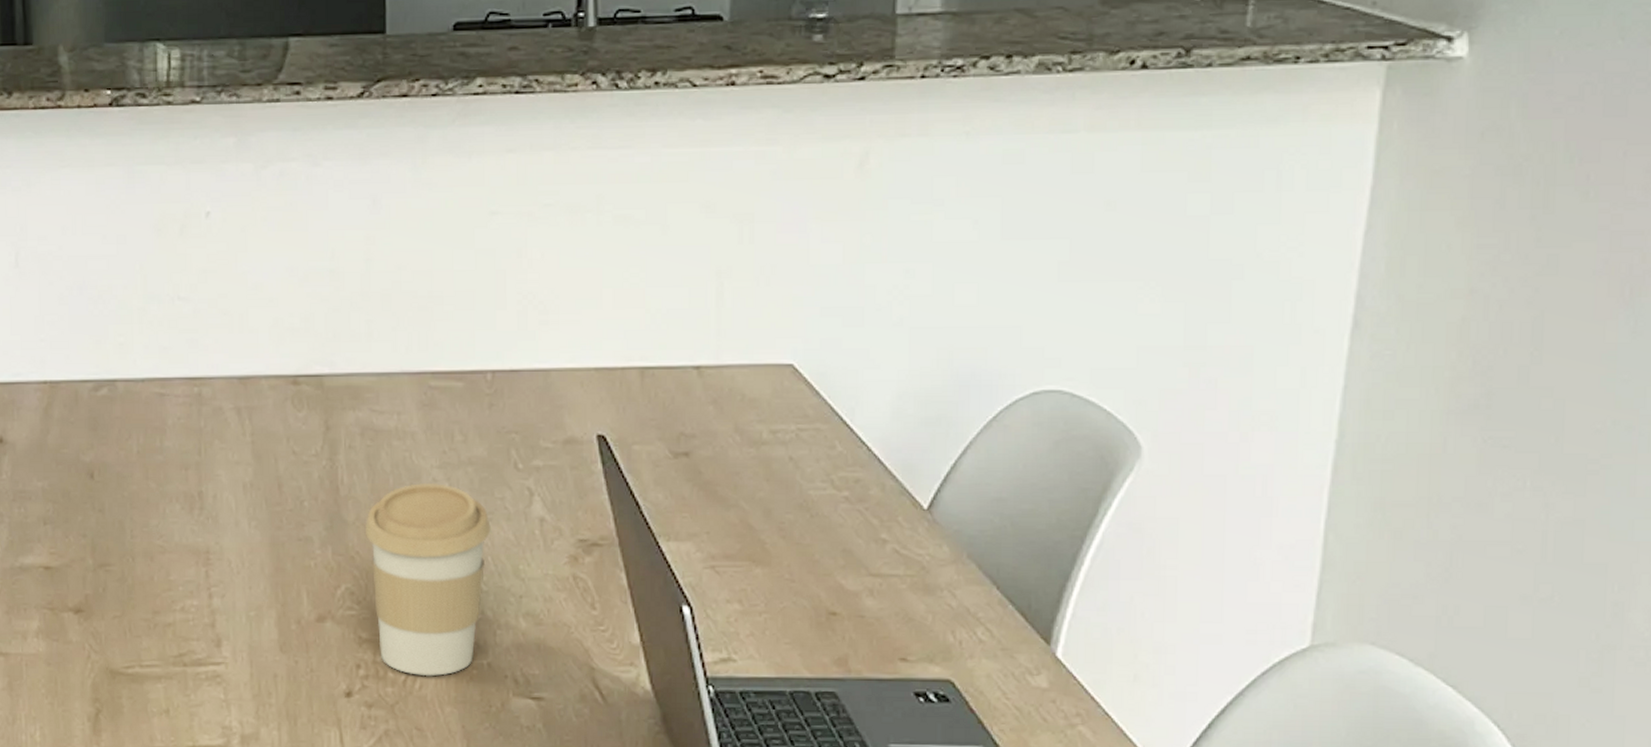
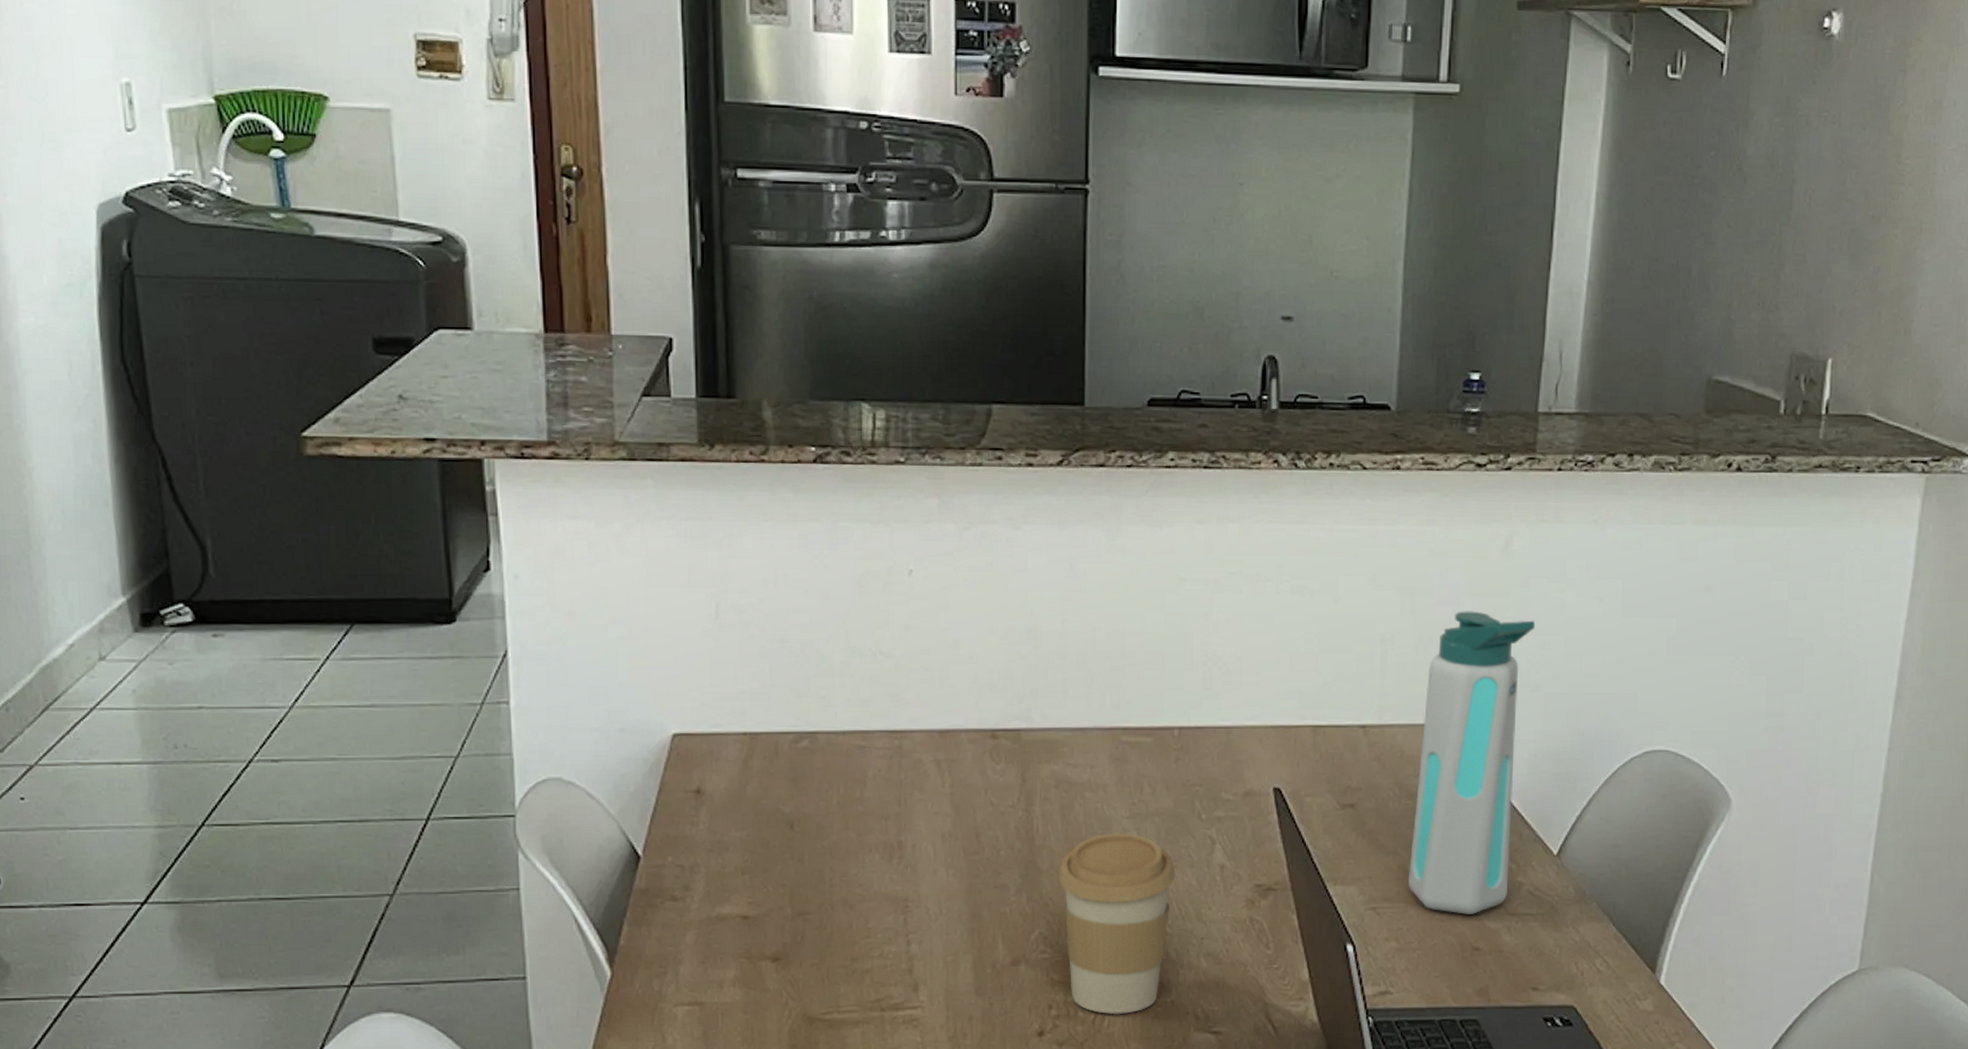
water bottle: none [751,238,897,575] -> present [1407,611,1536,914]

